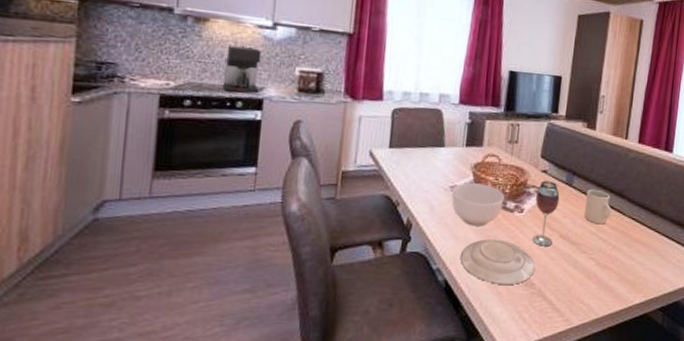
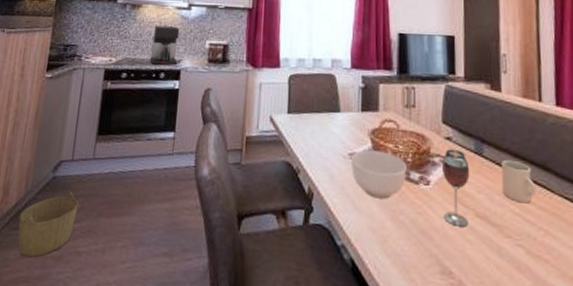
basket: none [47,233,132,308] -> present [18,191,79,258]
plate: present [460,239,535,285] -> none [365,213,452,271]

